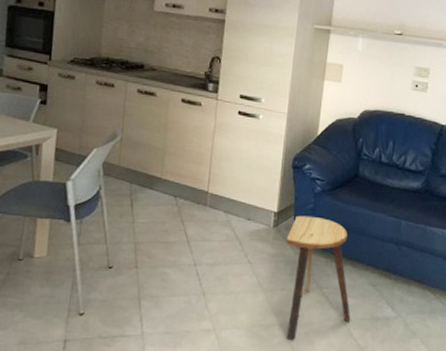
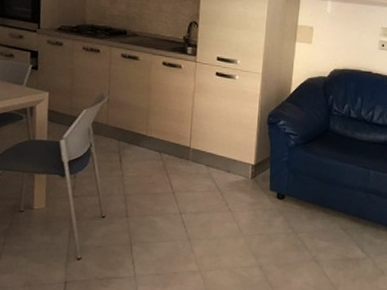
stool: present [285,215,351,341] -> none [263,167,325,280]

